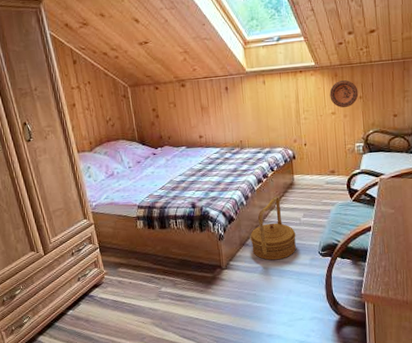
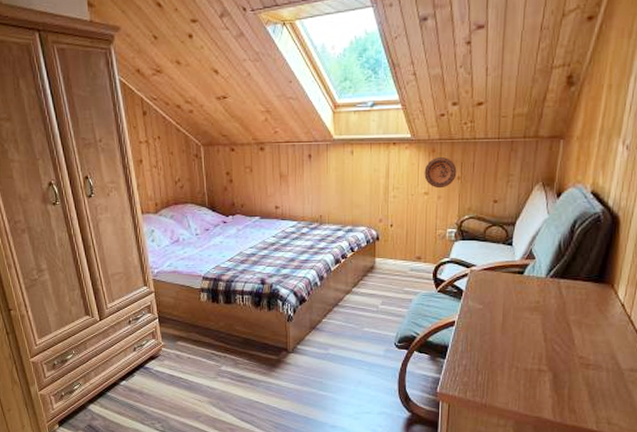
basket: present [250,196,296,261] -> none [321,279,372,348]

